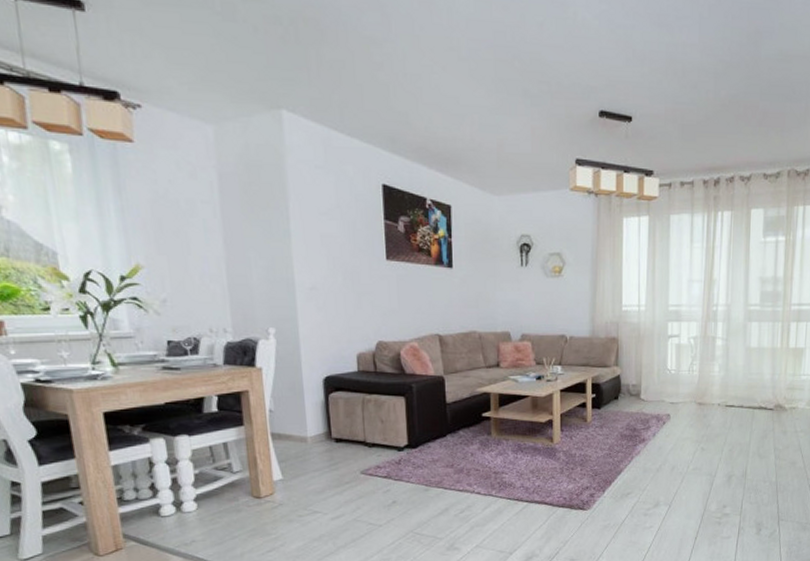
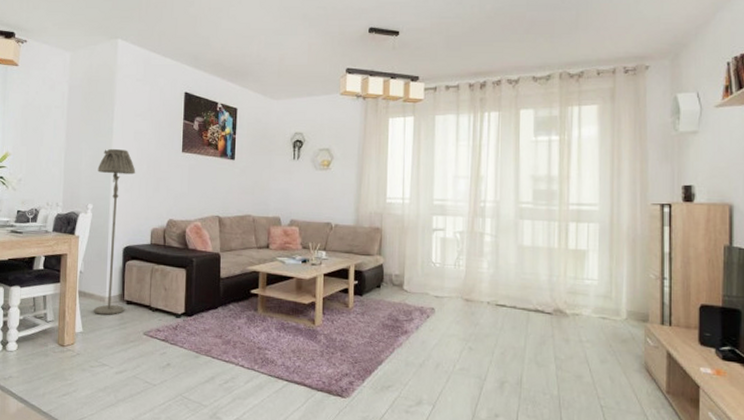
floor lamp: none [275,256,333,457] -> present [94,148,136,315]

